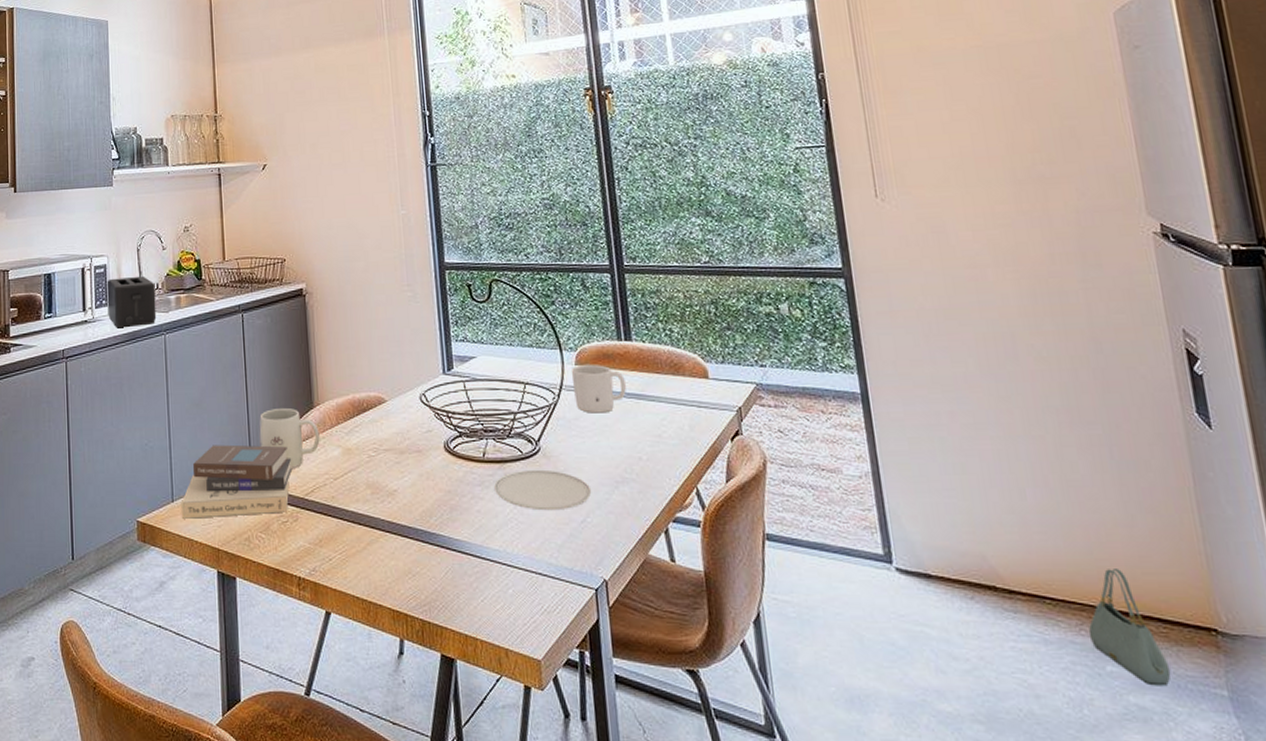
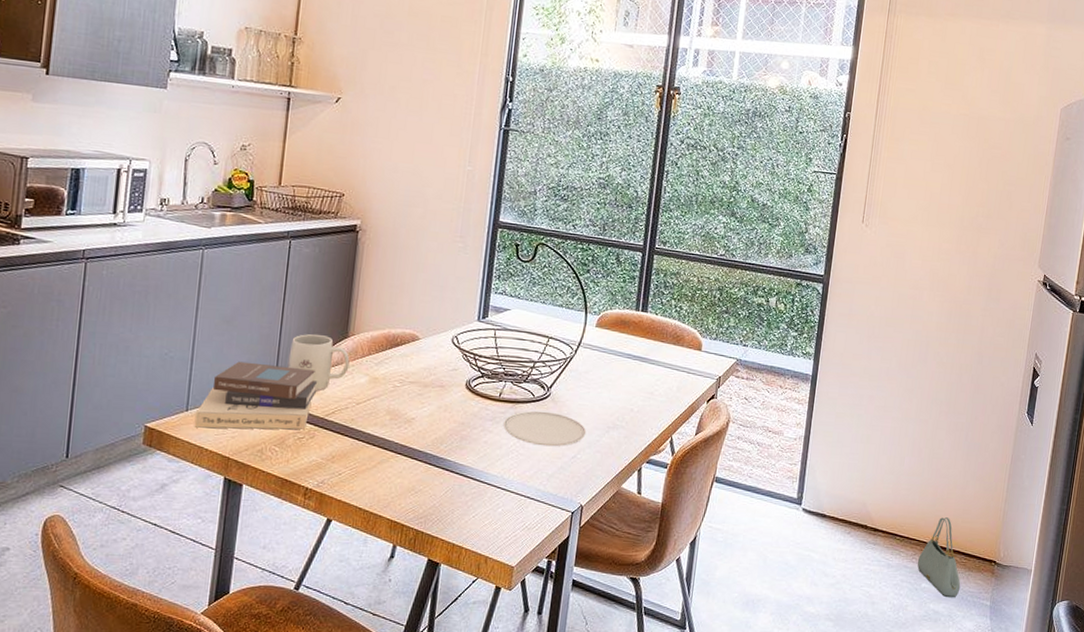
toaster: present [107,276,157,329] -> none [141,184,200,238]
mug: present [571,365,626,413] -> none [589,327,634,370]

